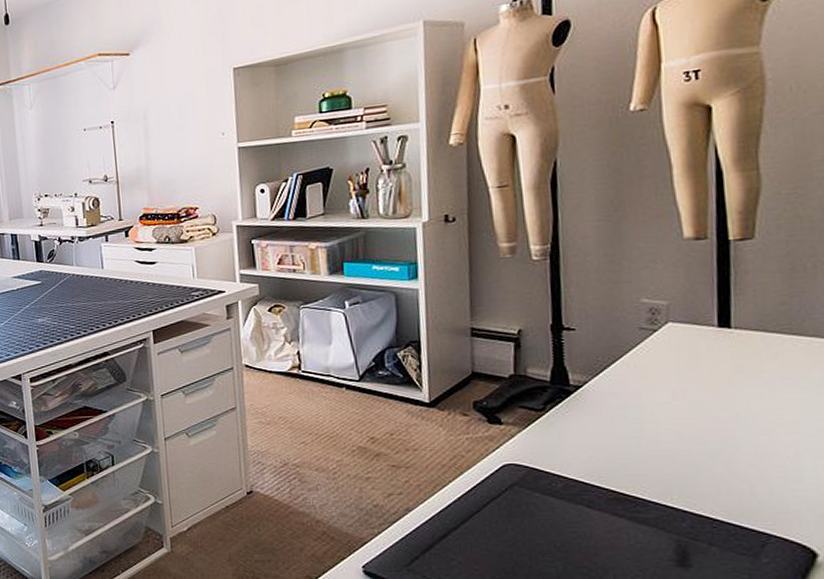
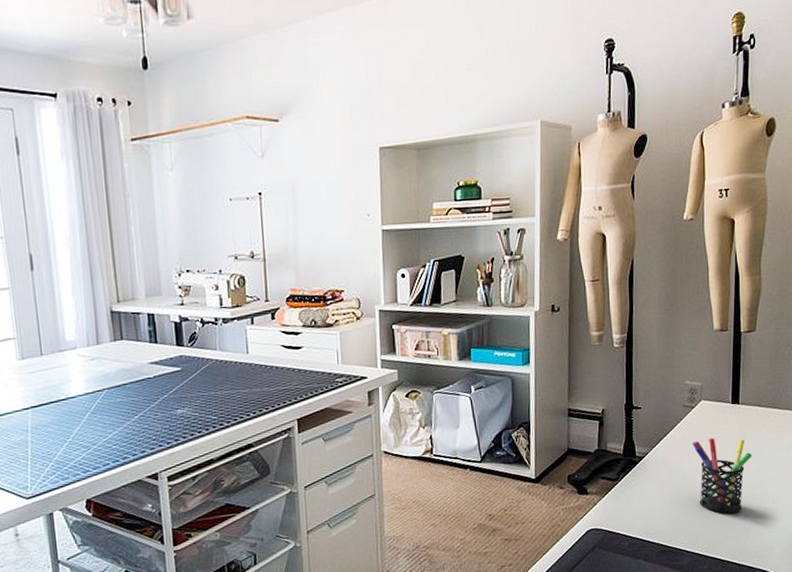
pen holder: none [657,368,757,462] -> present [693,437,753,514]

